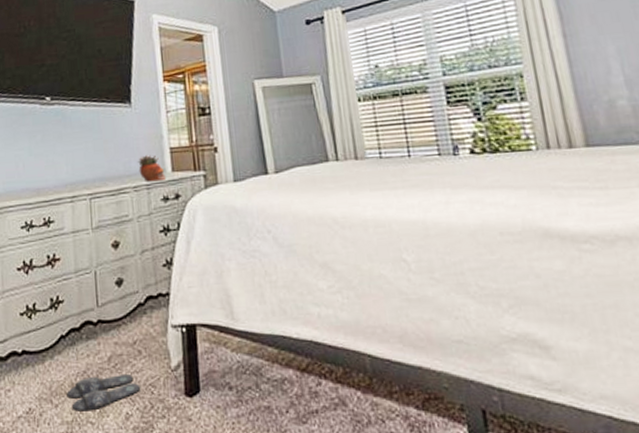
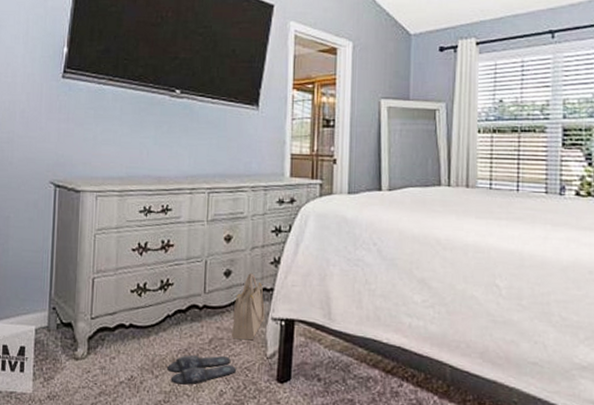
handbag: none [129,279,164,354] -> present [231,273,265,341]
succulent planter: present [138,155,166,182] -> none [258,158,283,185]

